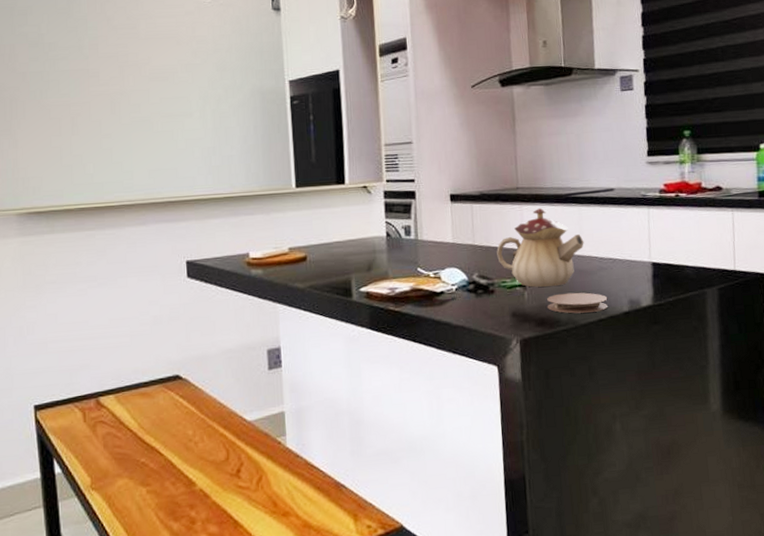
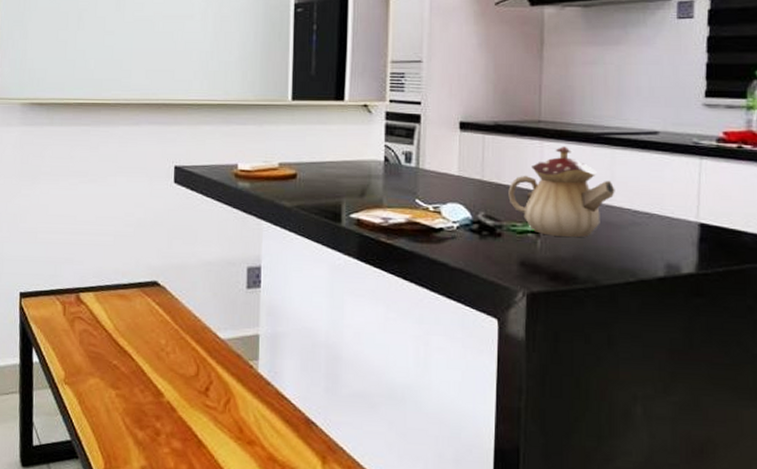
coaster: present [547,292,608,314] -> none [563,246,639,273]

